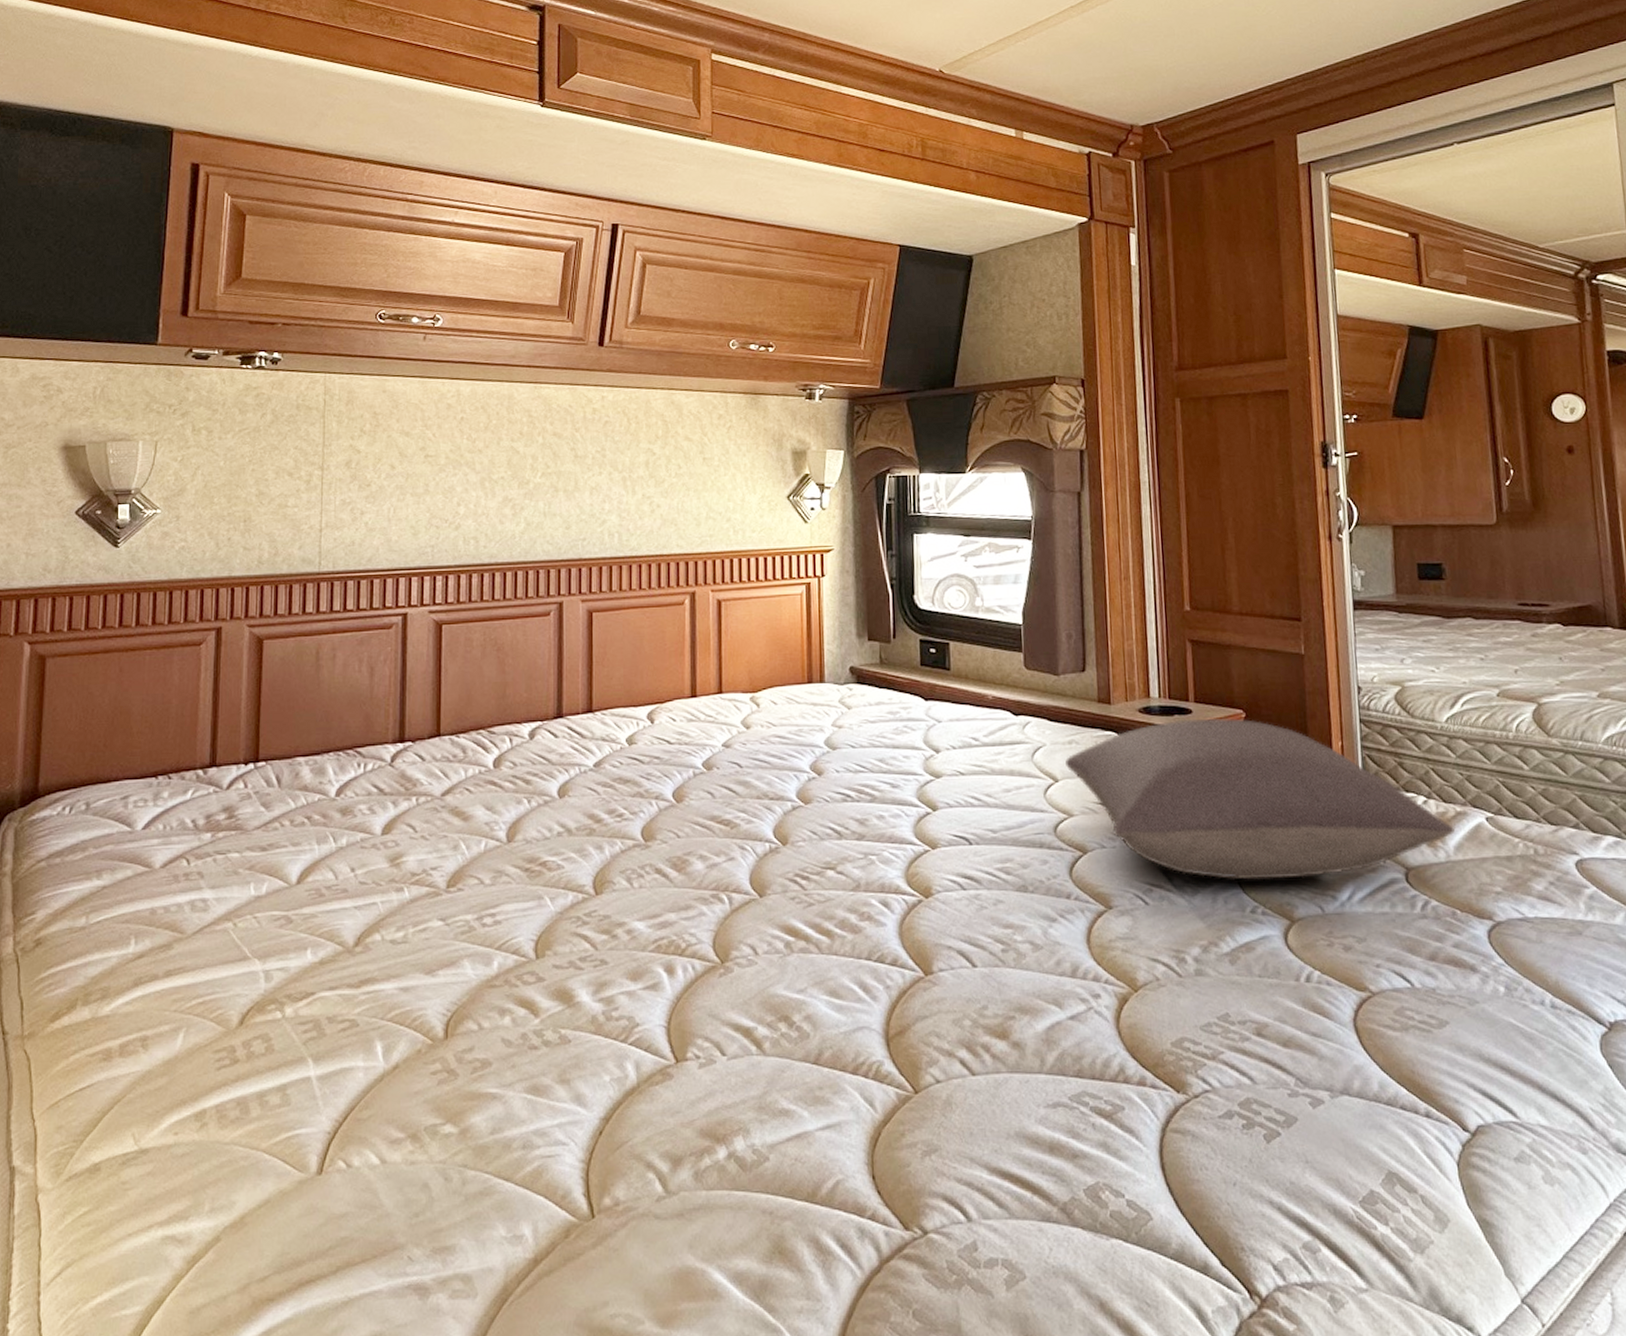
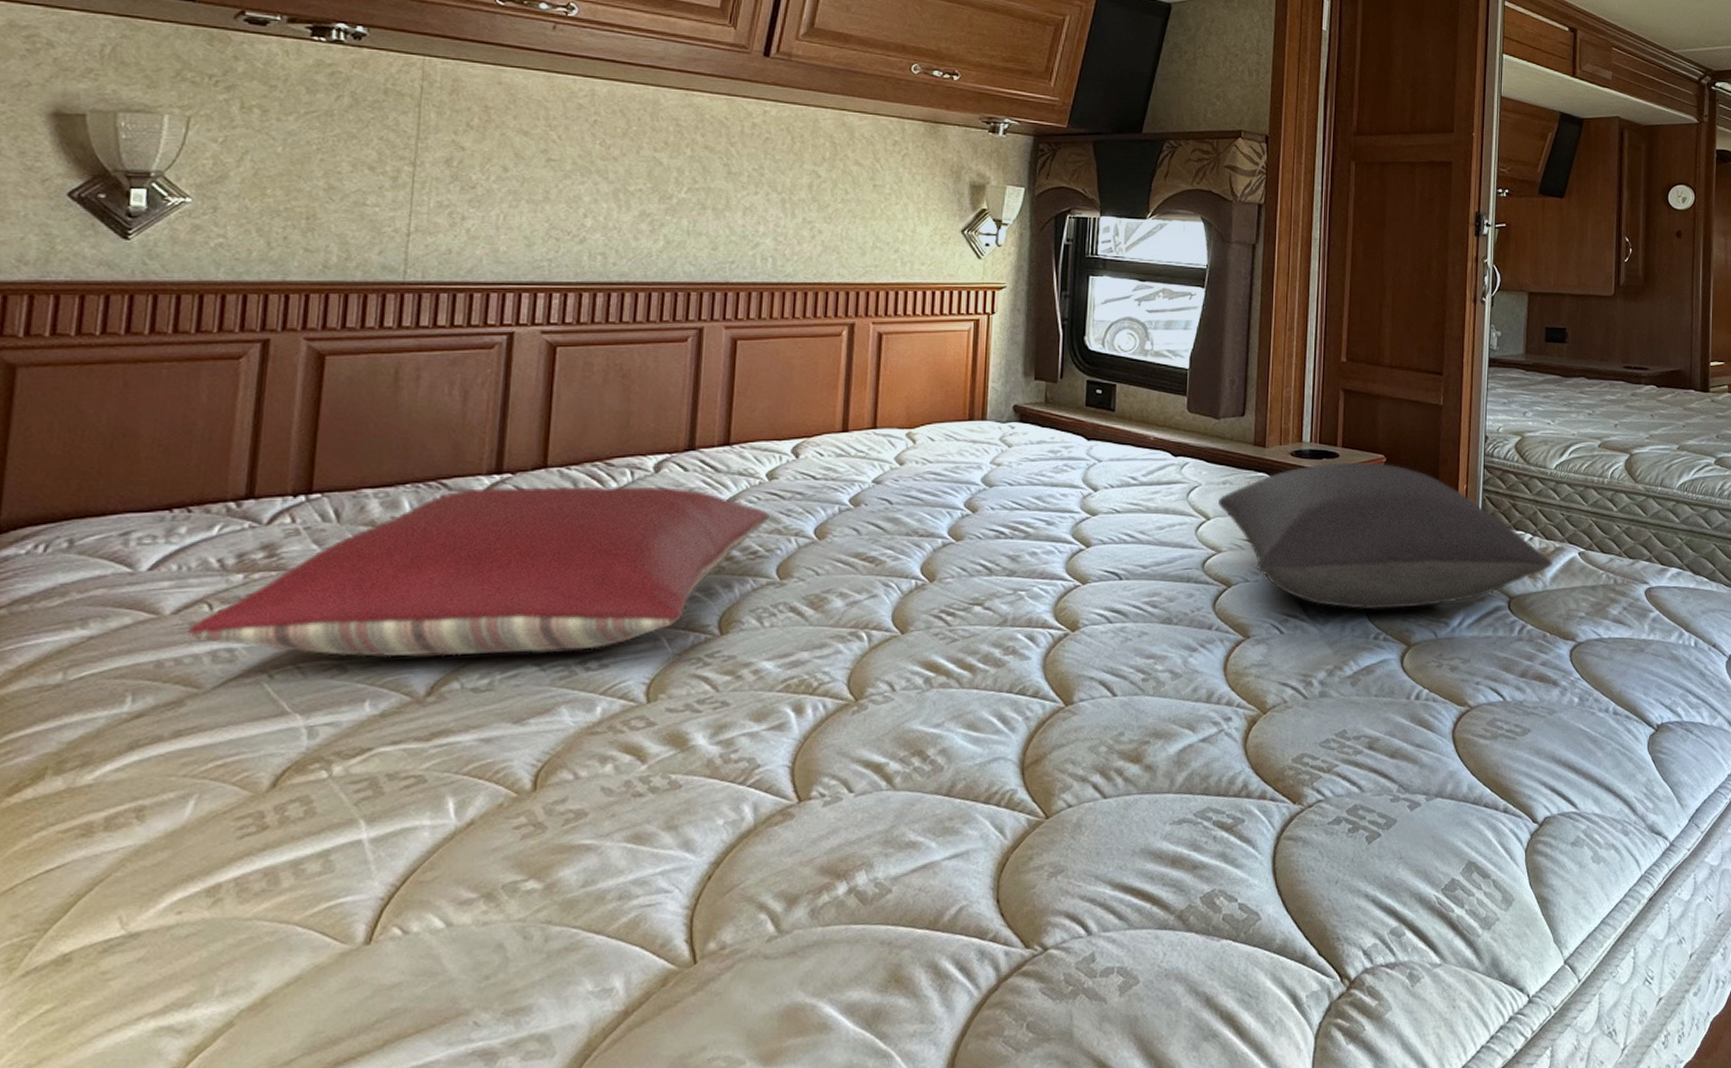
pillow: none [173,752,632,910] -> present [188,486,770,658]

